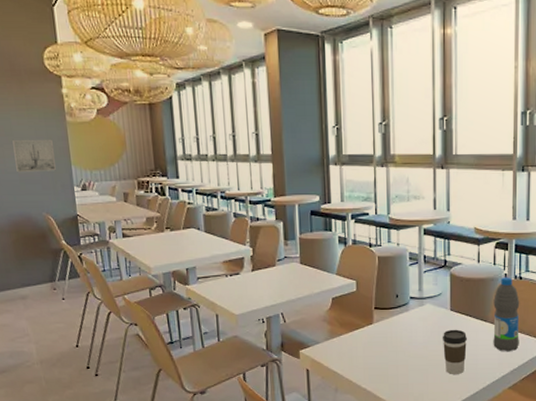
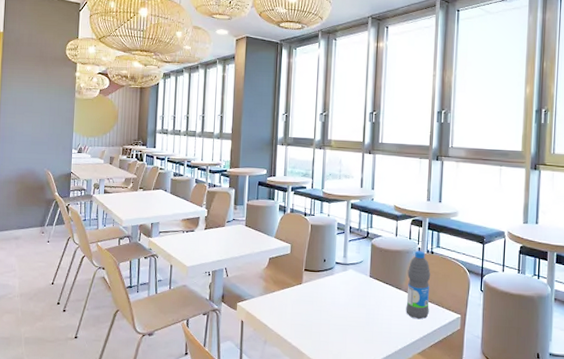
wall art: present [13,140,56,173] -> none [30,110,62,136]
coffee cup: present [442,329,467,375] -> none [361,294,383,337]

